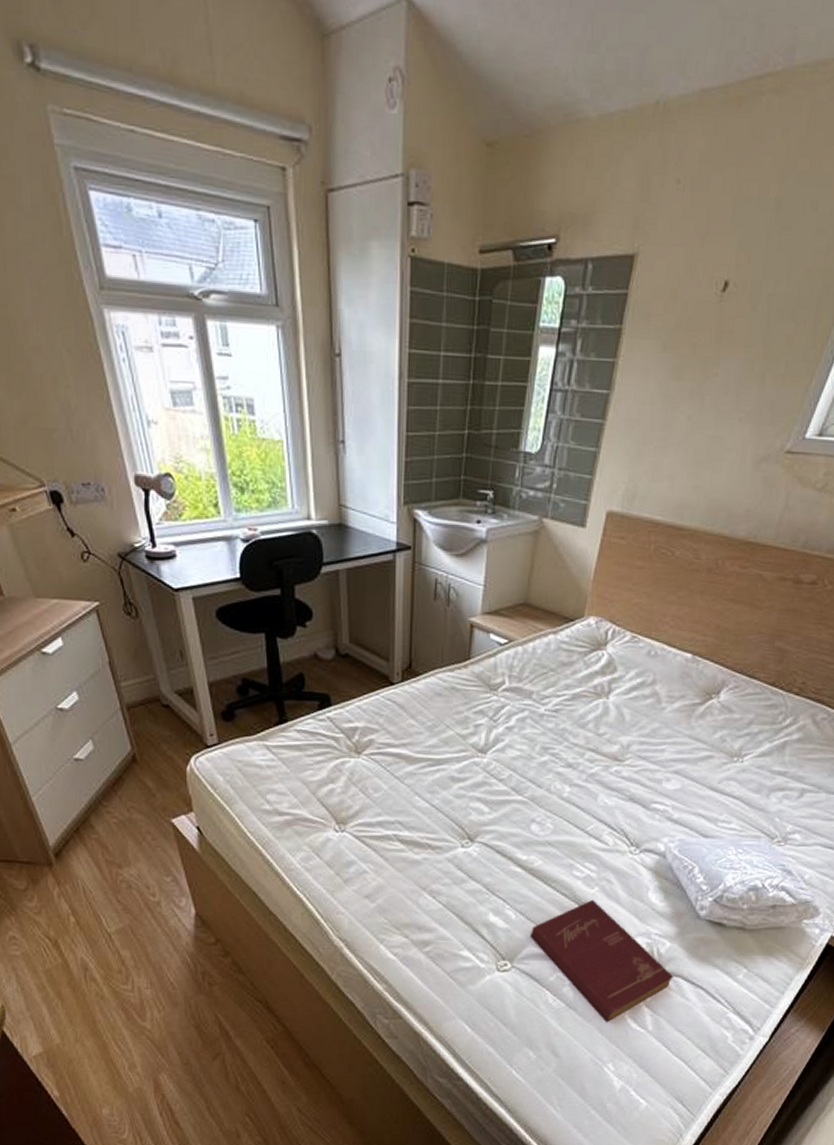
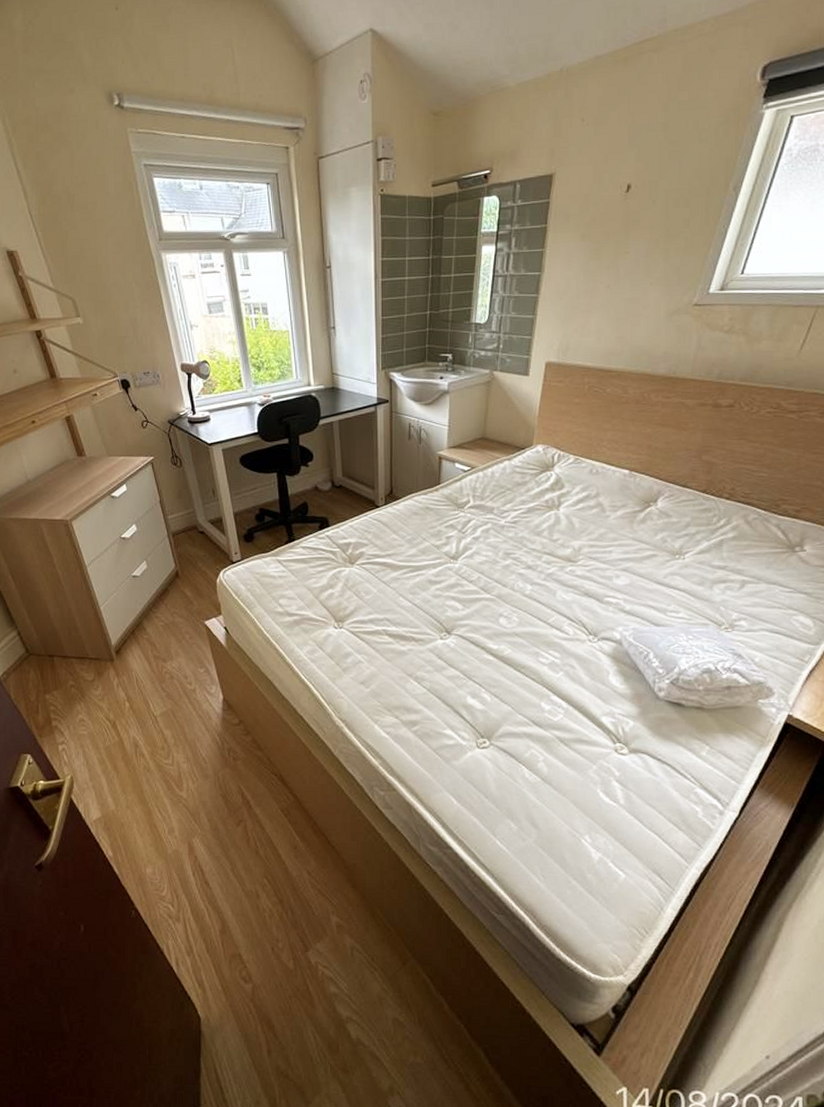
book: present [529,899,674,1023] -> none [504,682,640,797]

